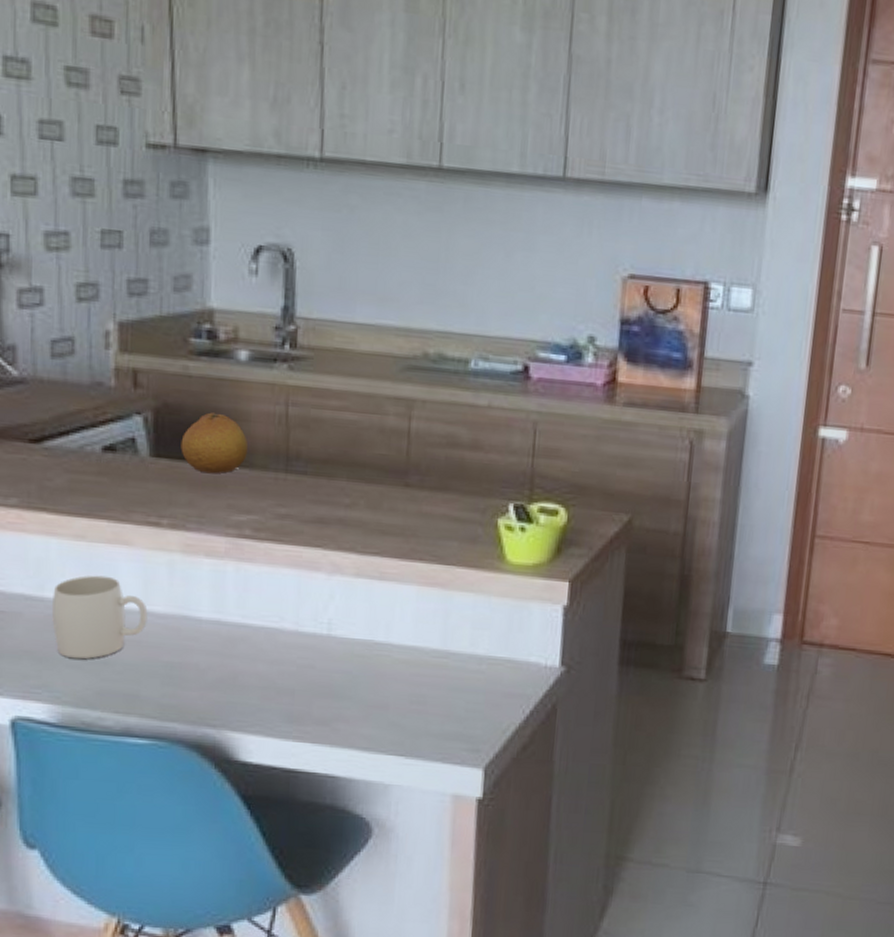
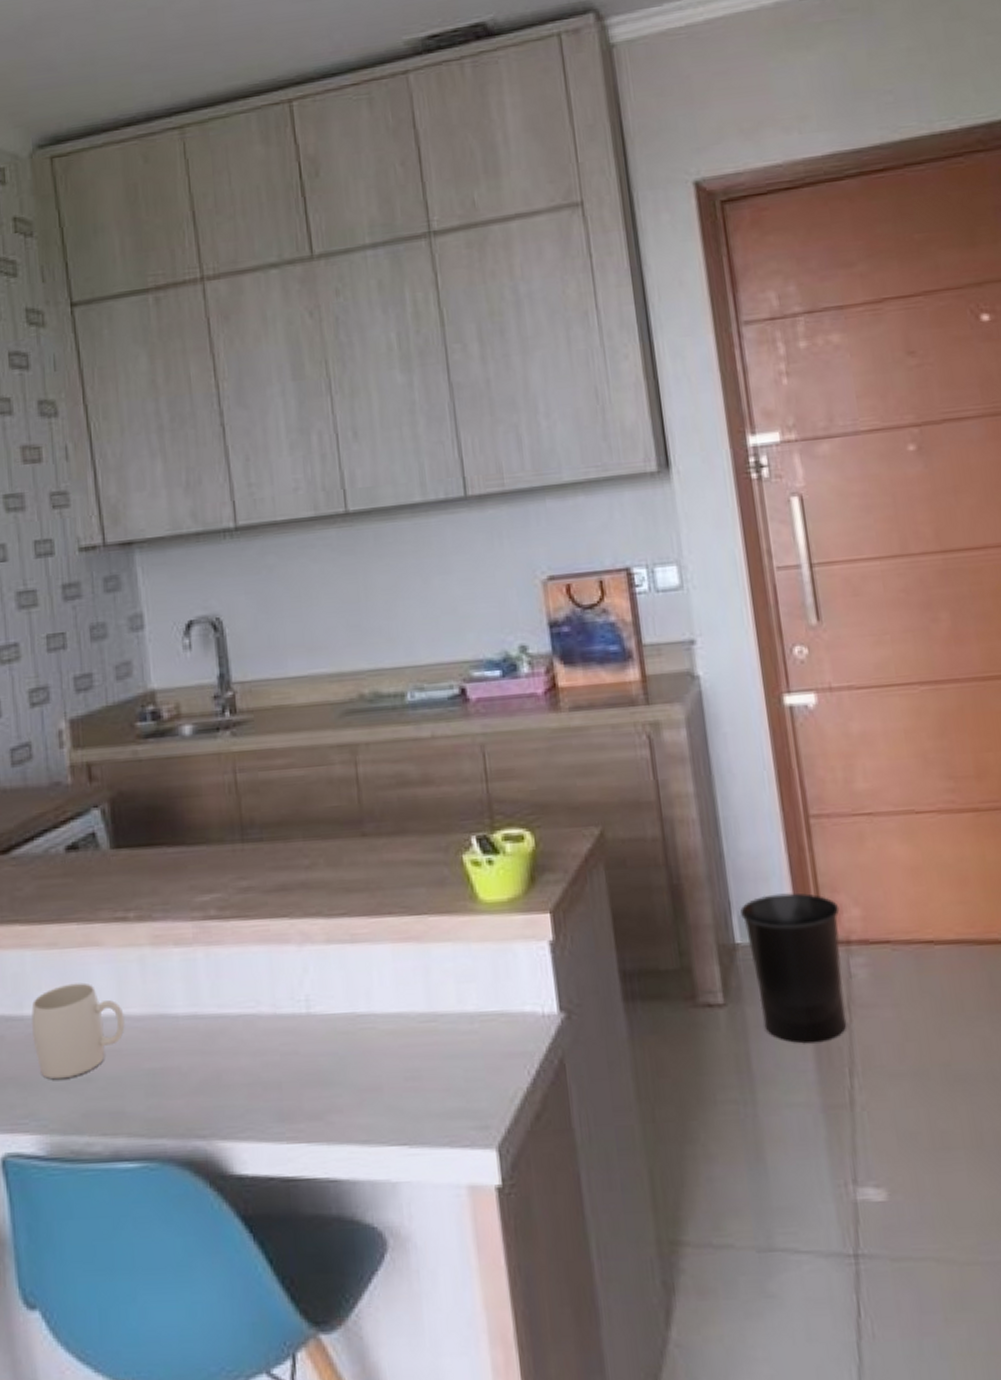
fruit: present [181,412,249,474] -> none [138,792,203,857]
waste bin: none [735,596,821,720] -> present [740,893,847,1044]

